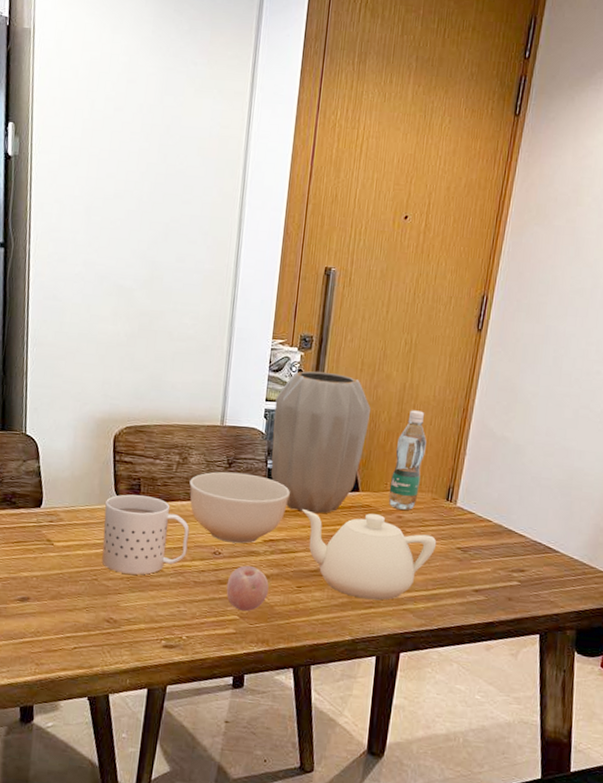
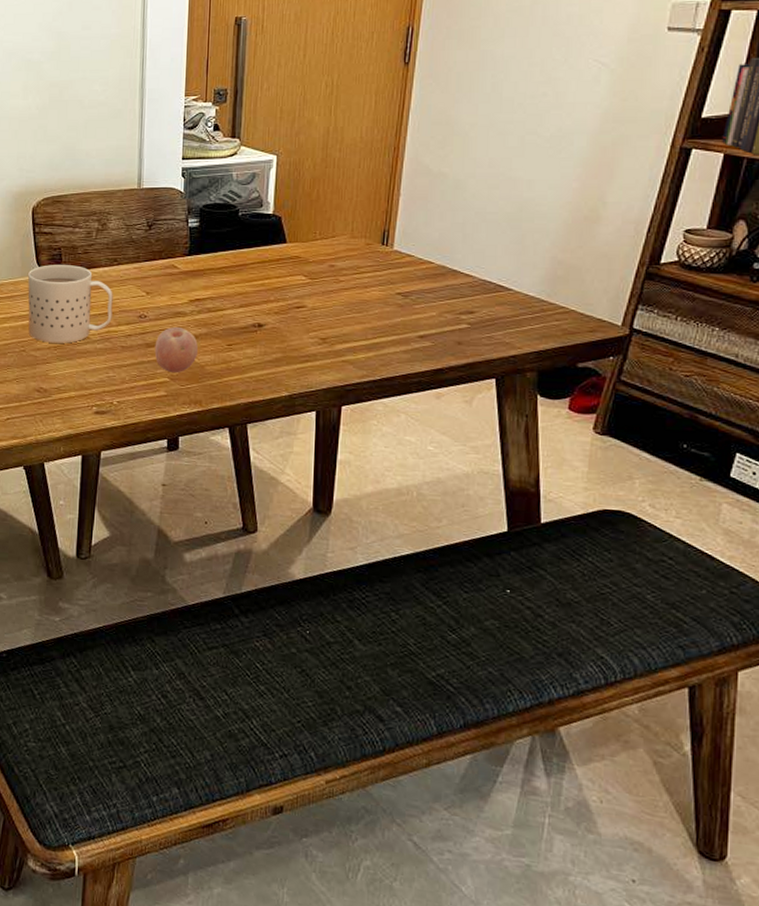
bowl: present [189,471,290,544] -> none [110,234,214,305]
vase: present [270,371,371,514] -> none [191,123,293,269]
teapot: present [302,508,437,600] -> none [227,265,374,353]
bottle: present [388,410,426,510] -> none [318,154,356,258]

